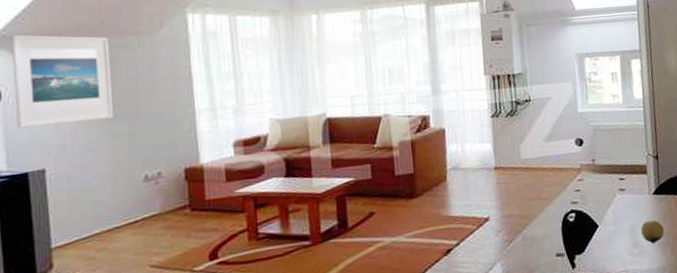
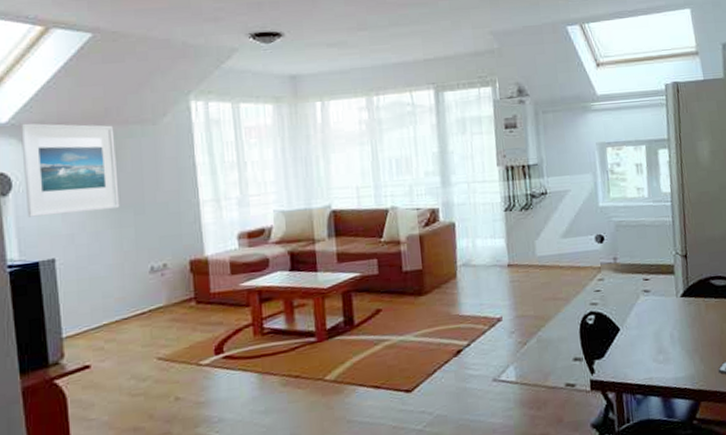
fruit: present [641,219,665,243] -> none [667,324,694,350]

